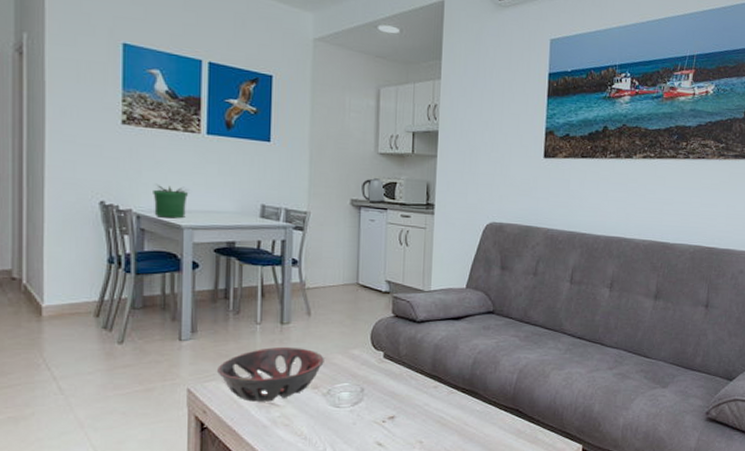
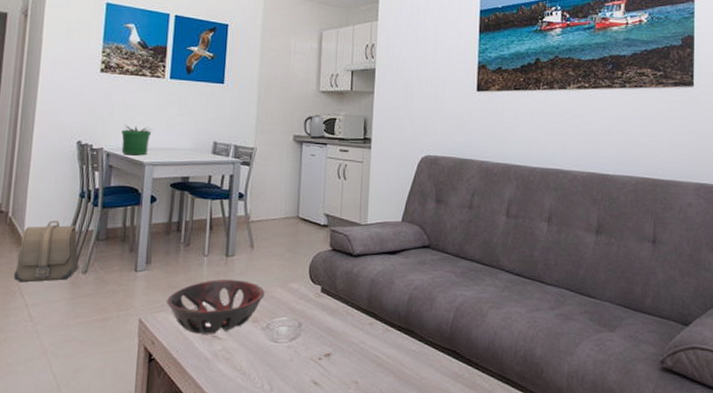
backpack: none [36,288,112,353] -> present [14,221,79,282]

